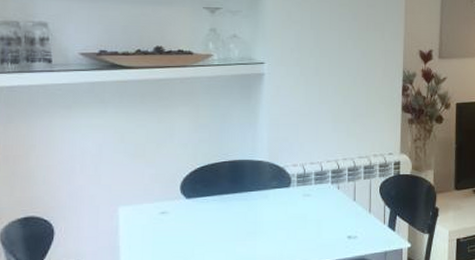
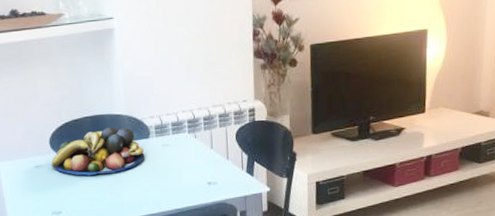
fruit bowl: none [179,173,284,225] -> present [51,127,145,176]

